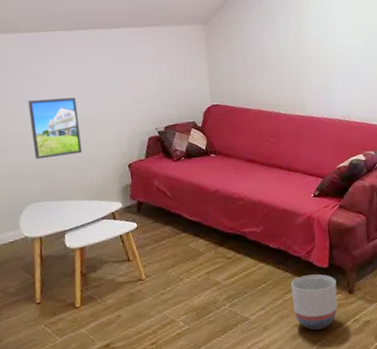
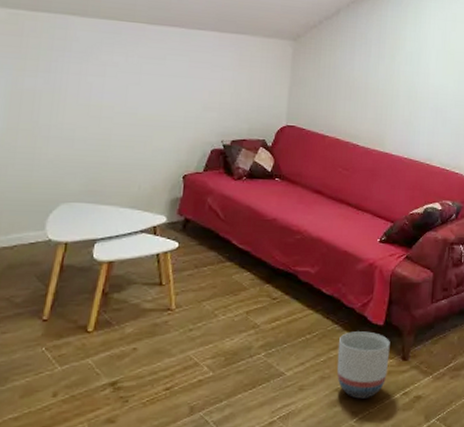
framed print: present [28,97,82,160] -> none [82,89,142,156]

